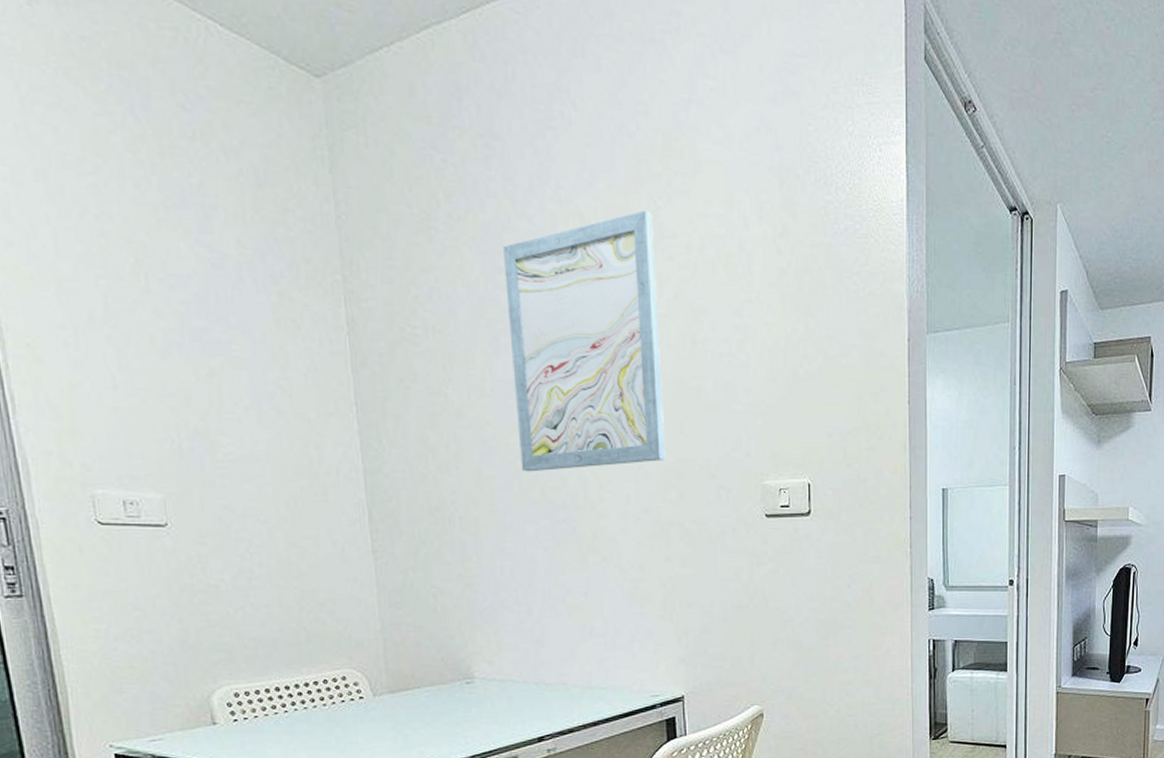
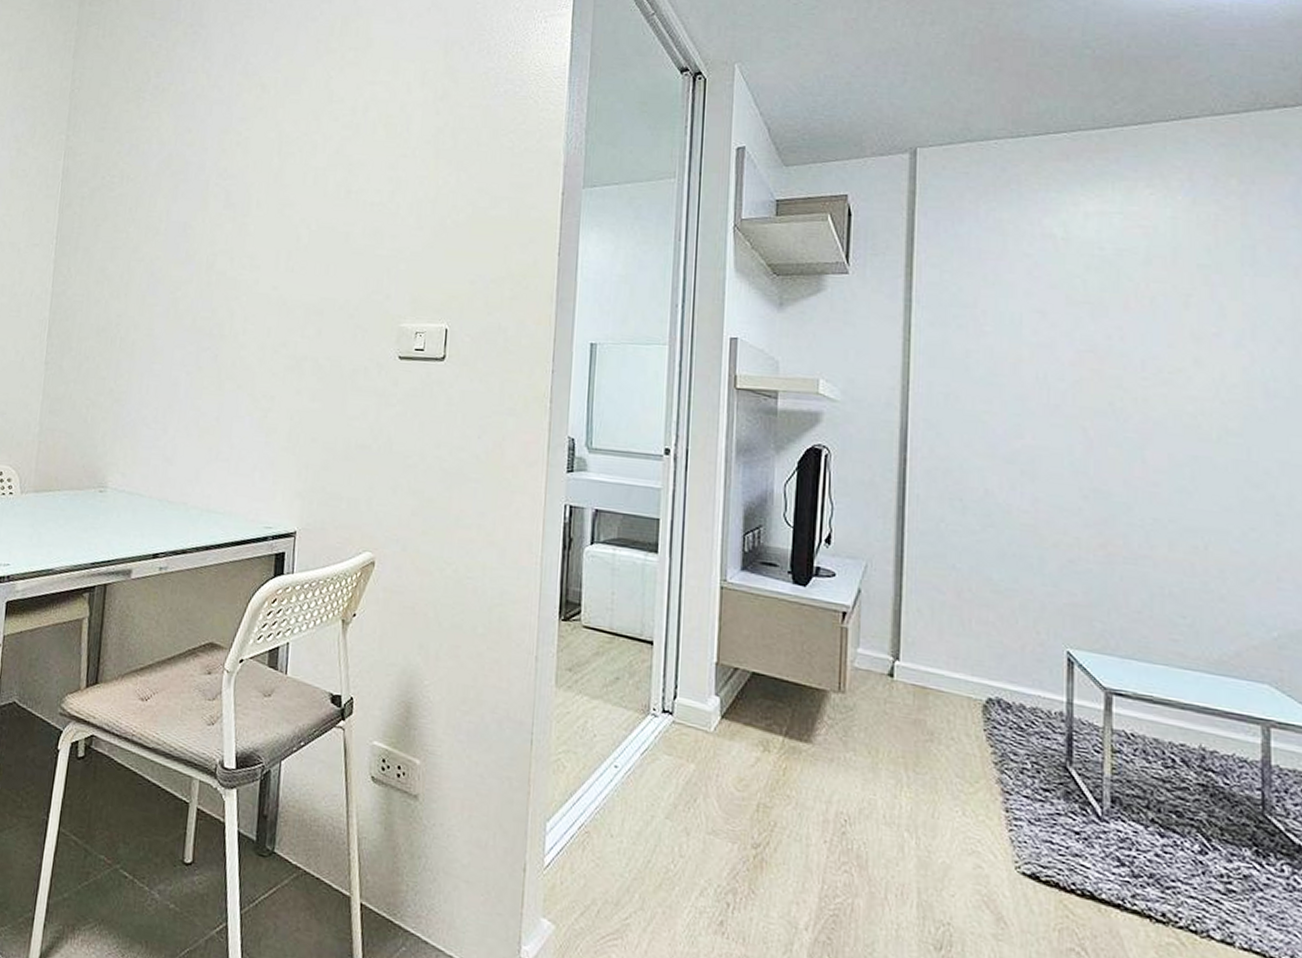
wall art: present [503,210,666,472] -> none [179,79,325,303]

